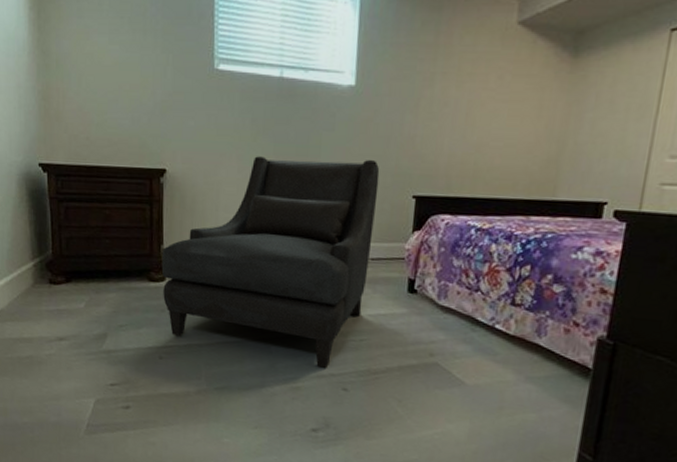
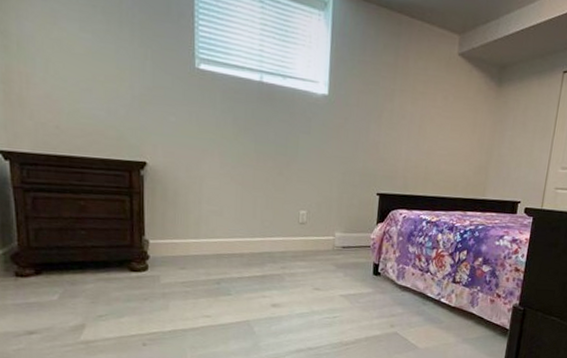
armchair: present [161,156,380,368] -> none [143,153,350,343]

